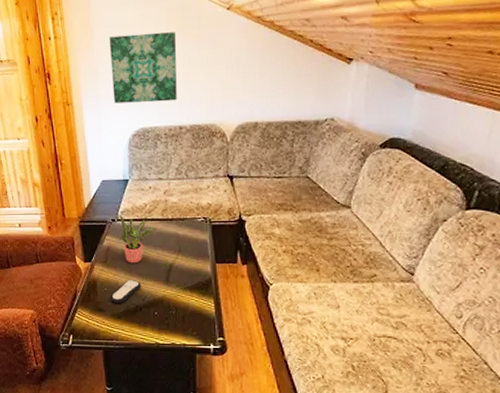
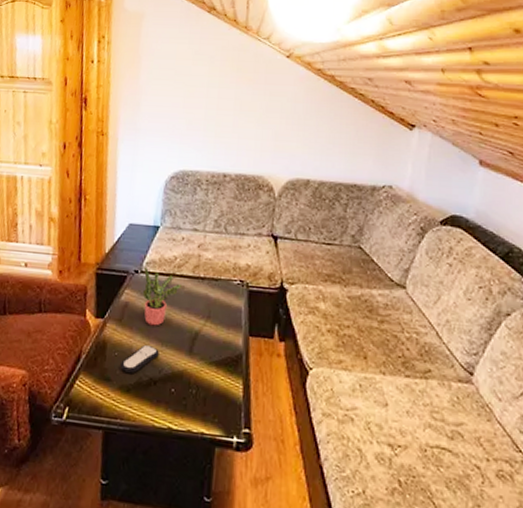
wall art: present [109,32,177,104] -> none [154,68,230,146]

